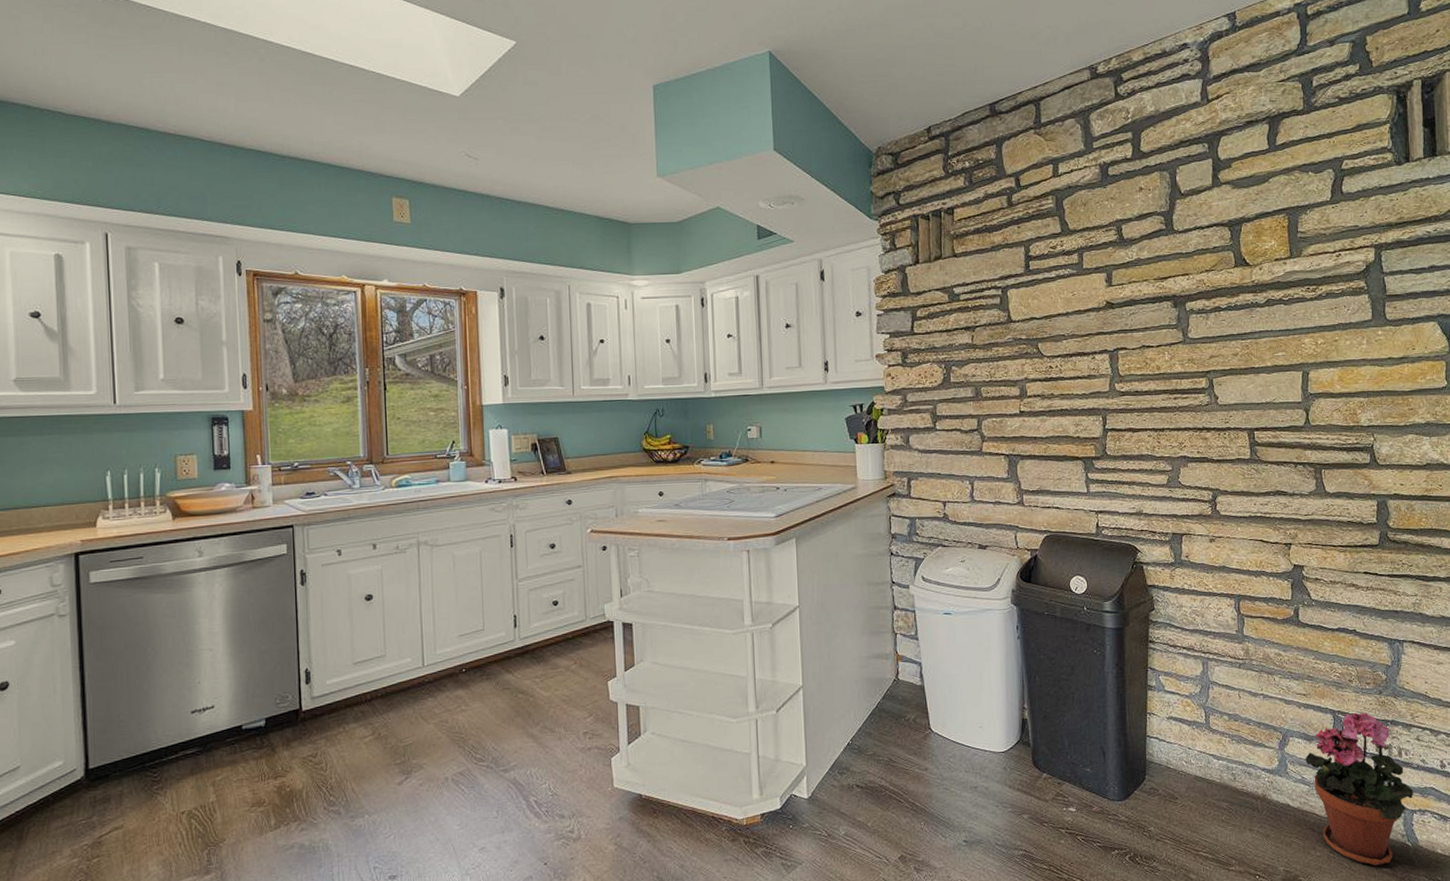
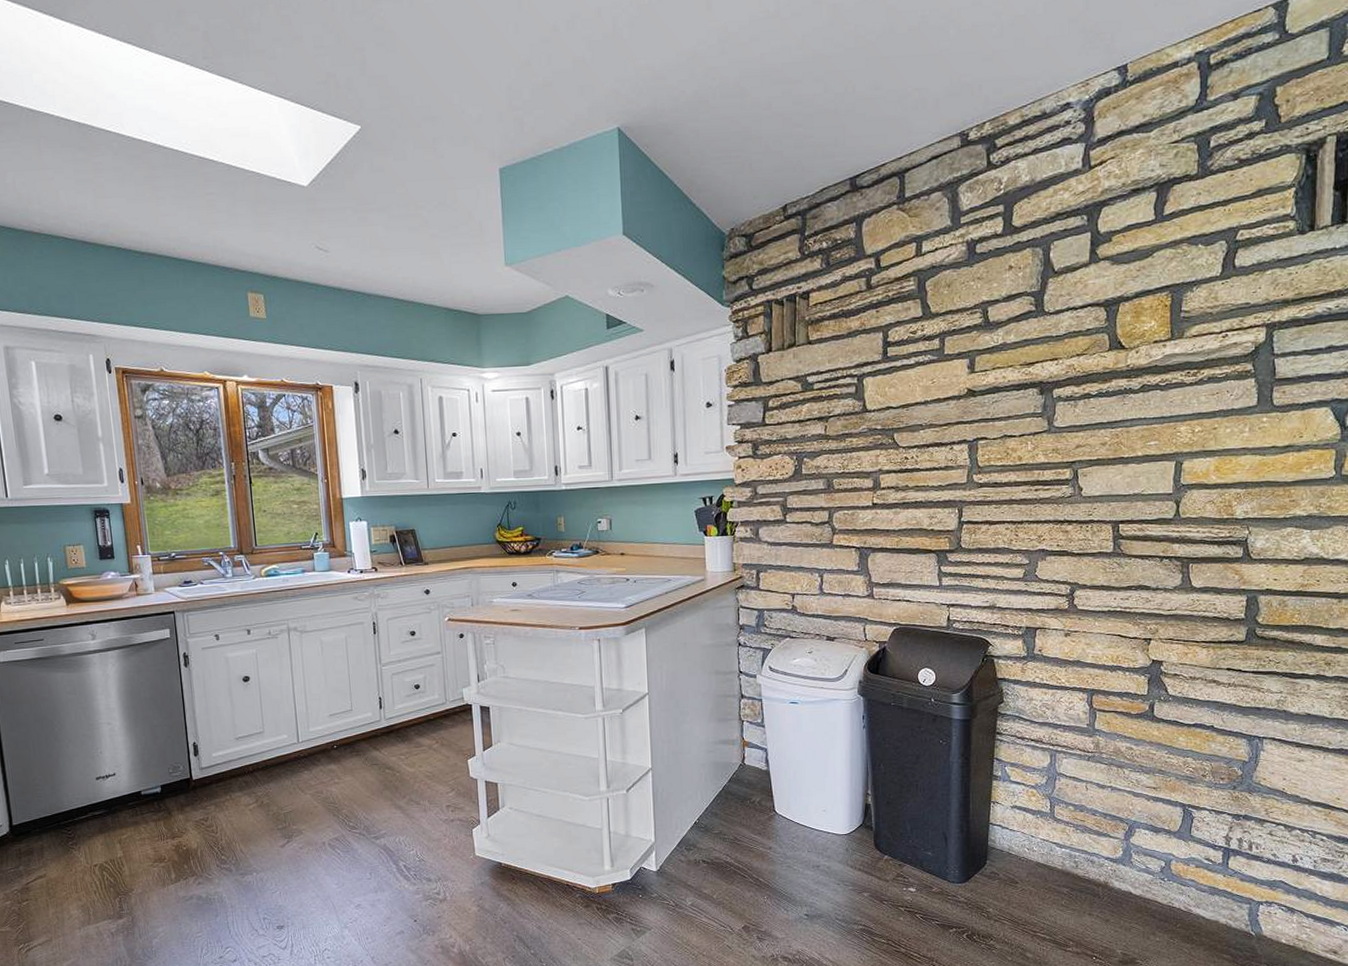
potted plant: present [1305,712,1414,866] -> none [1151,806,1262,952]

